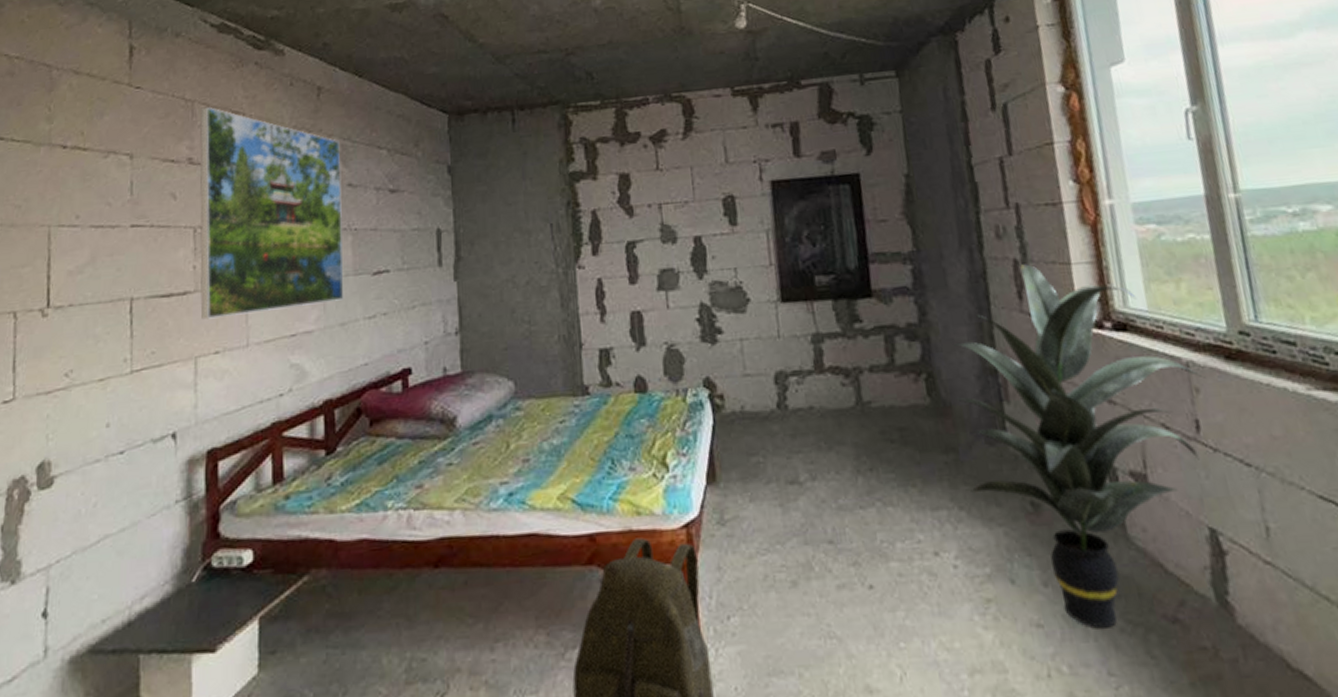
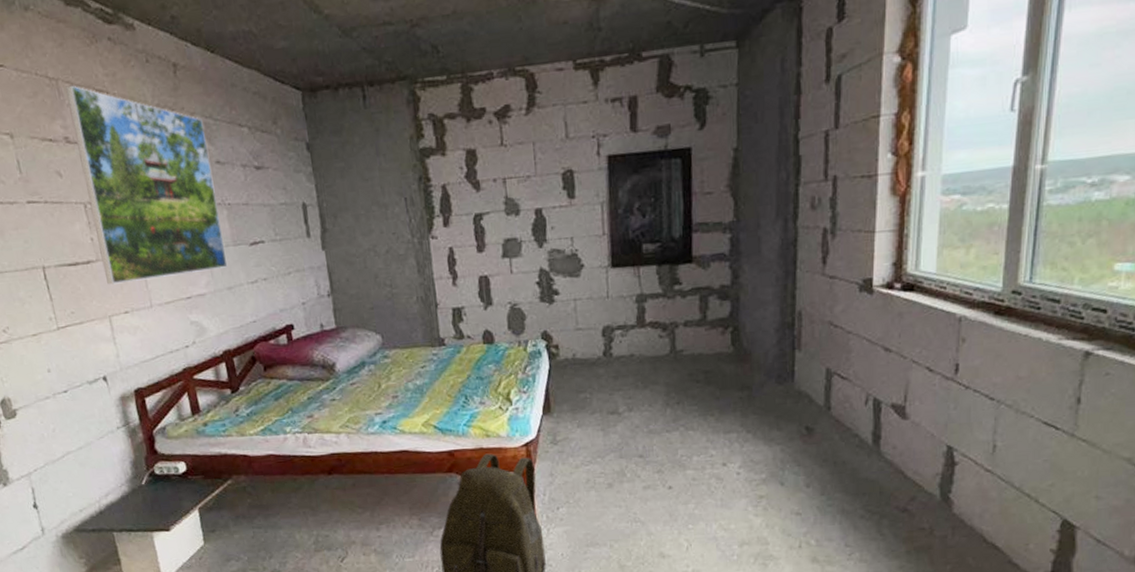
indoor plant: present [955,264,1206,628] -> none [757,232,973,516]

